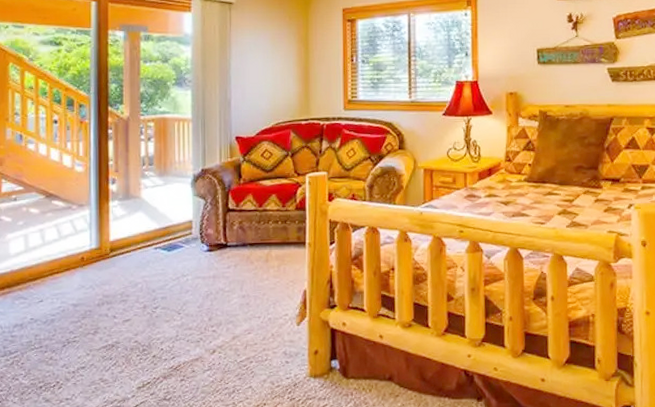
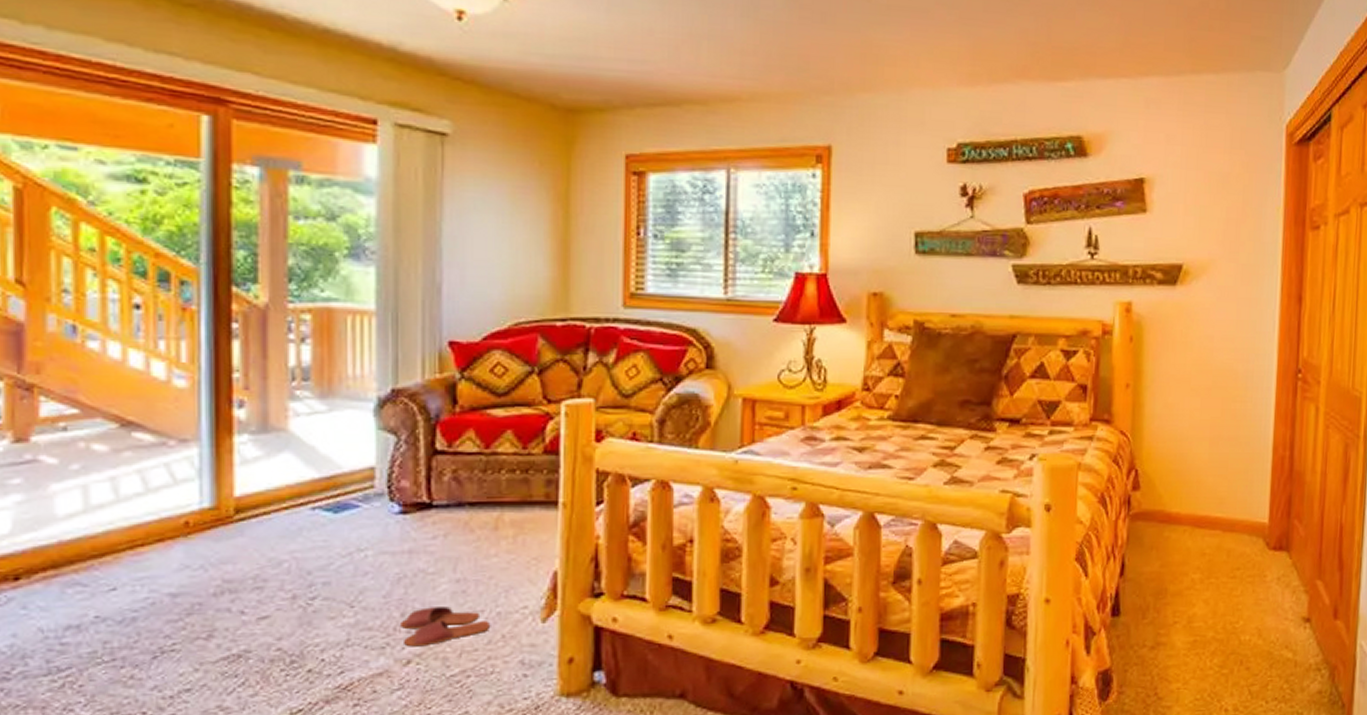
slippers: none [209,314,264,341] -> present [401,606,489,647]

